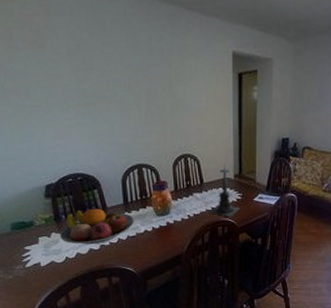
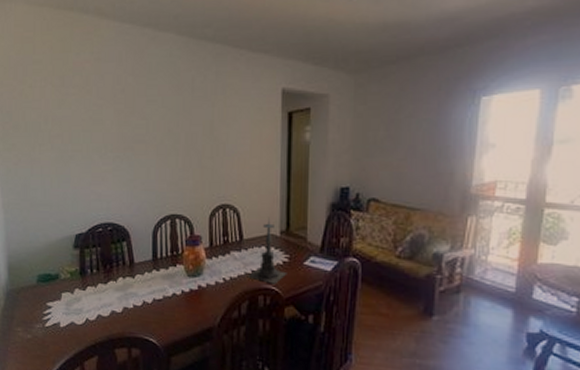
fruit bowl: present [59,208,134,245] -> none [82,263,162,306]

